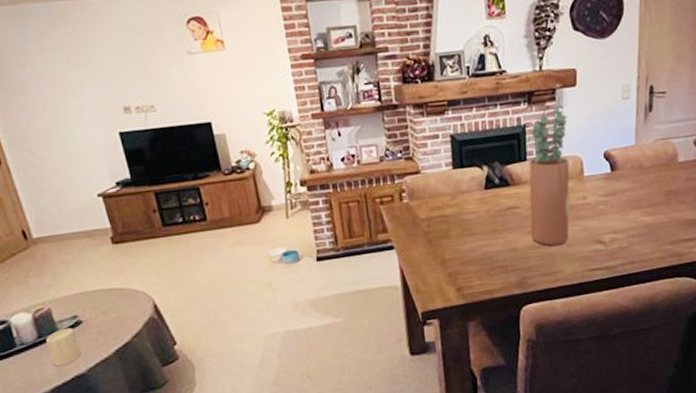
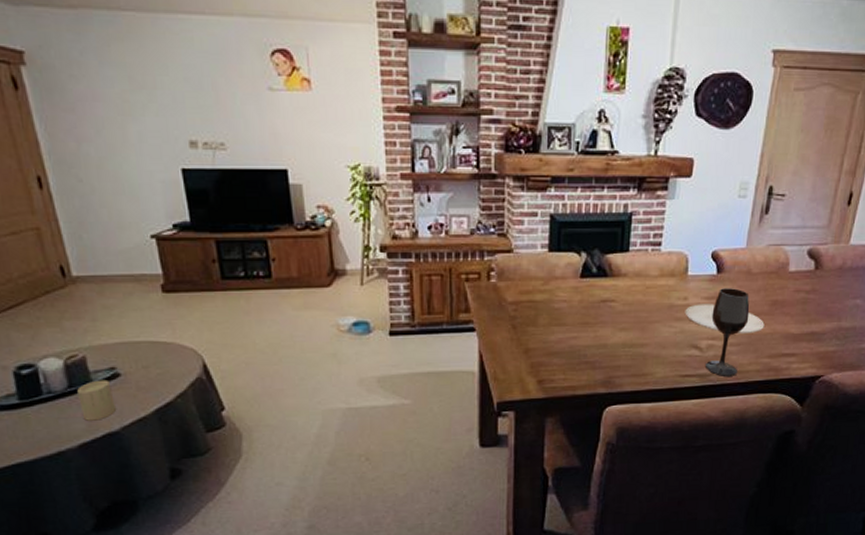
vase: present [528,97,570,246] -> none [623,187,678,346]
plate: none [585,200,662,225] -> present [685,304,765,333]
wine glass: none [611,183,647,267] -> present [706,288,750,376]

